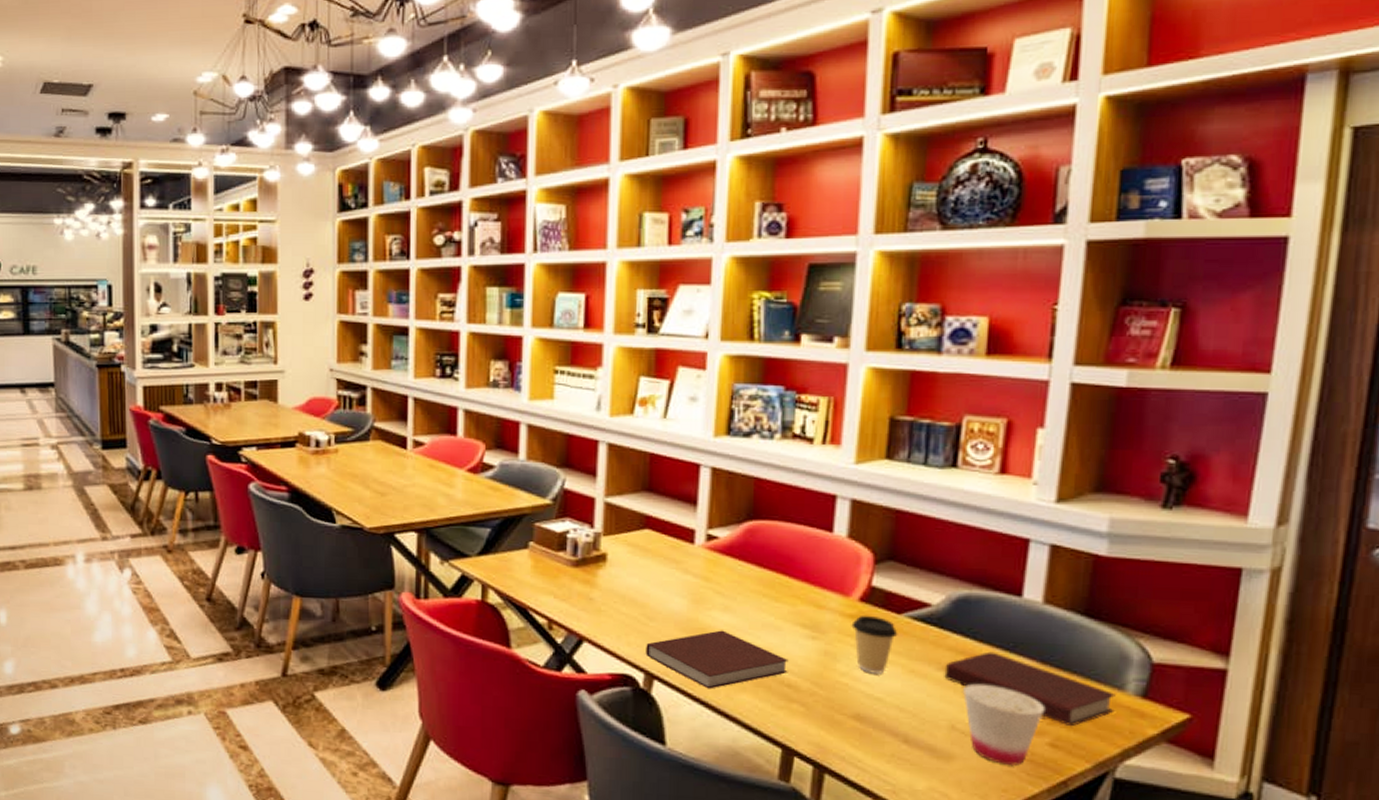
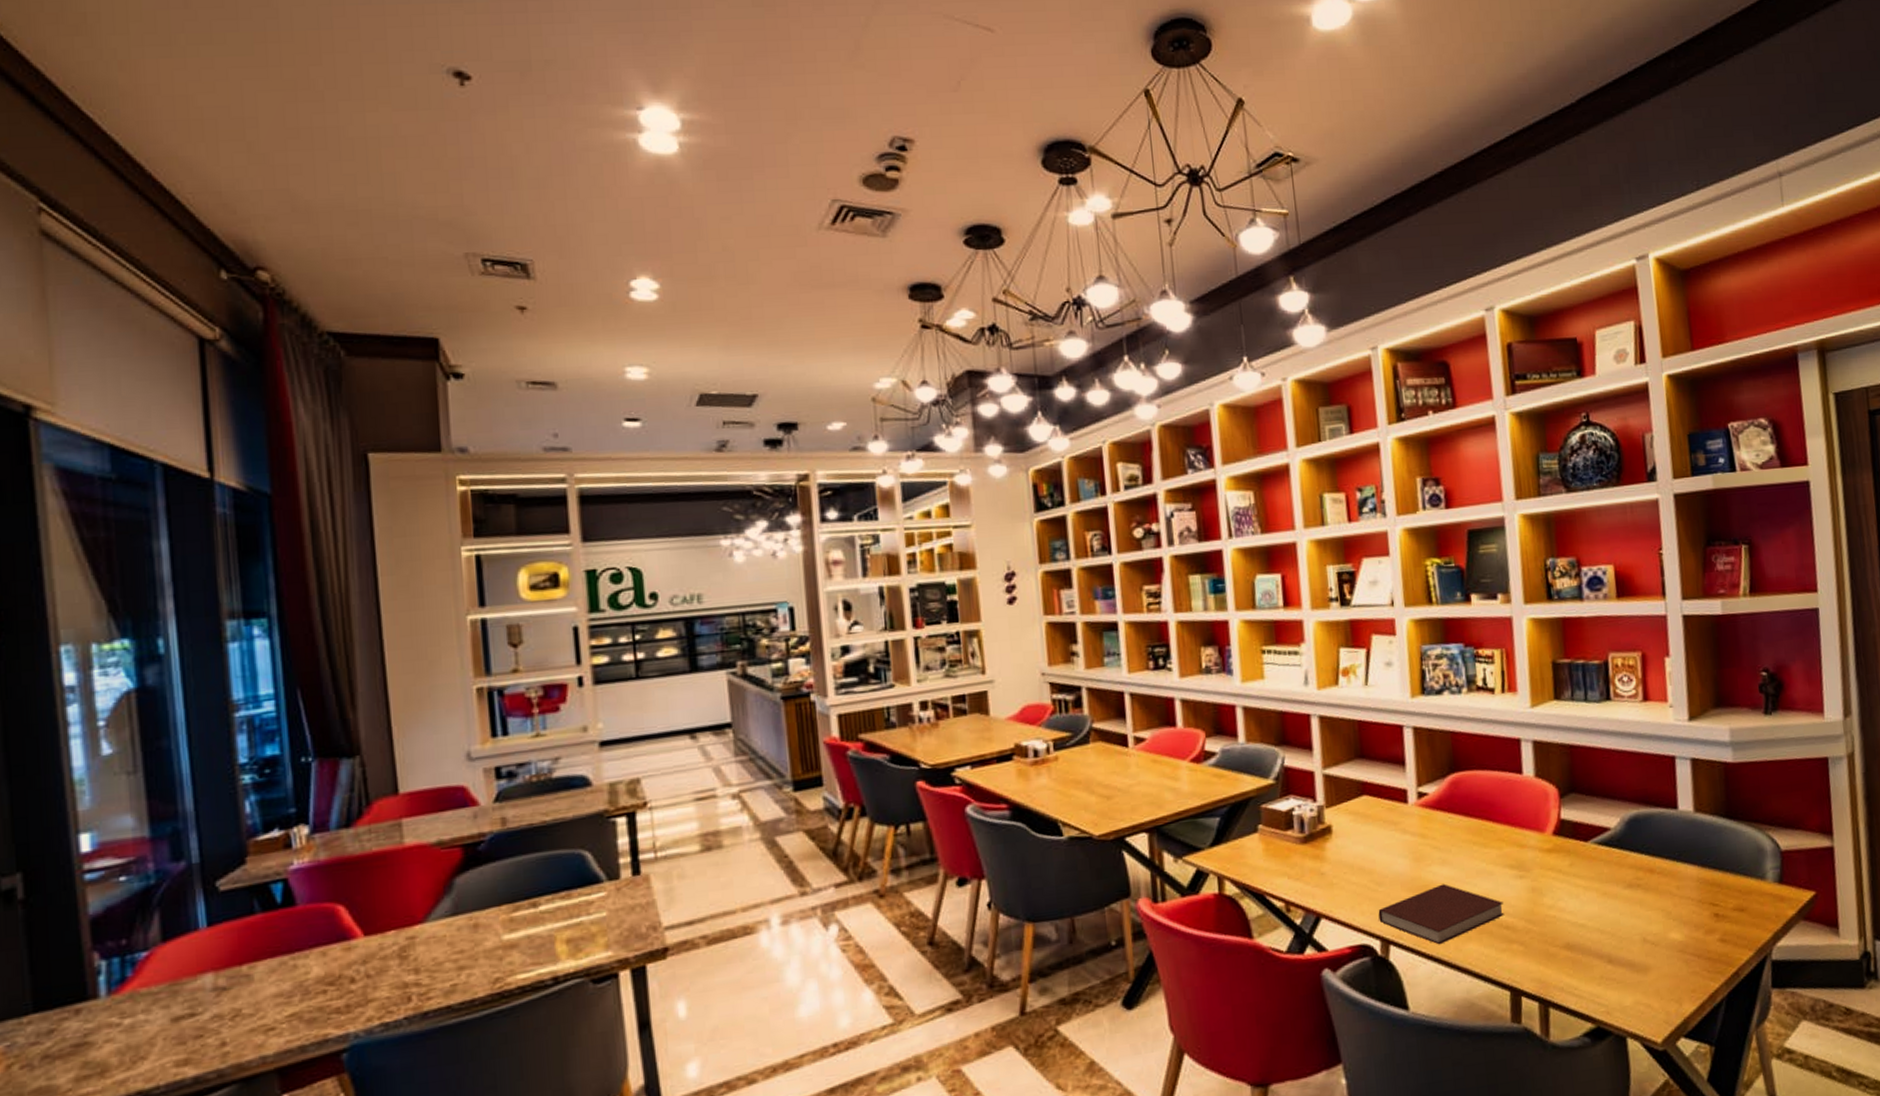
coffee cup: present [851,615,898,674] -> none [1550,846,1589,902]
book: present [944,651,1116,727] -> none [1629,863,1762,921]
cup: present [963,683,1045,767] -> none [1647,894,1712,967]

